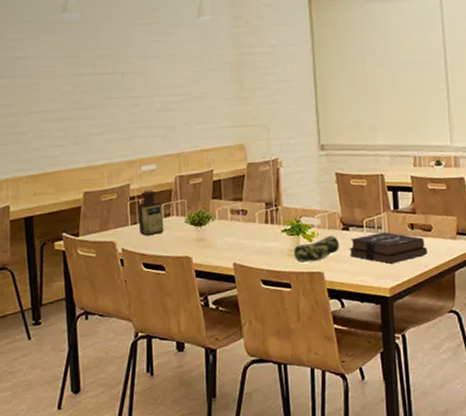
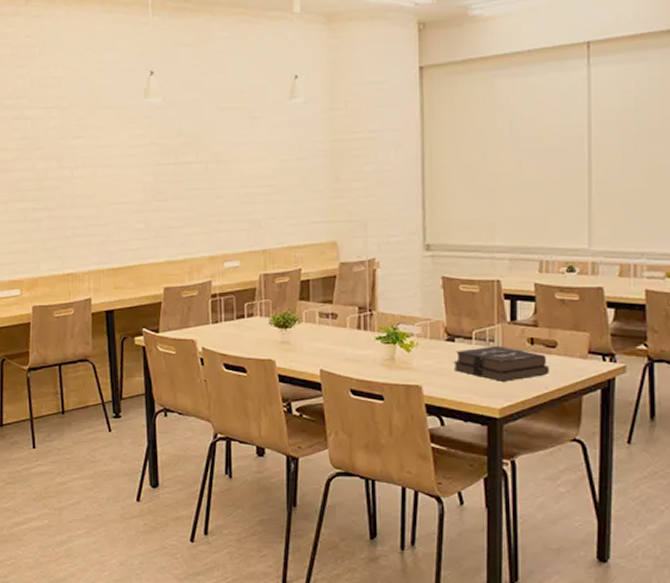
bottle: present [137,189,164,236] -> none [219,287,246,336]
pencil case: present [293,235,340,264] -> none [388,346,443,375]

